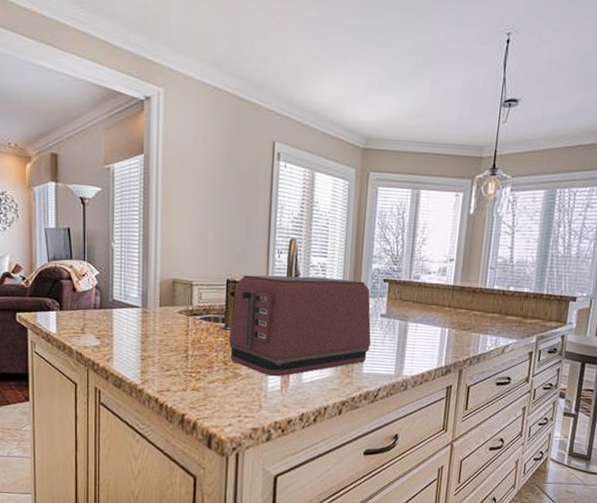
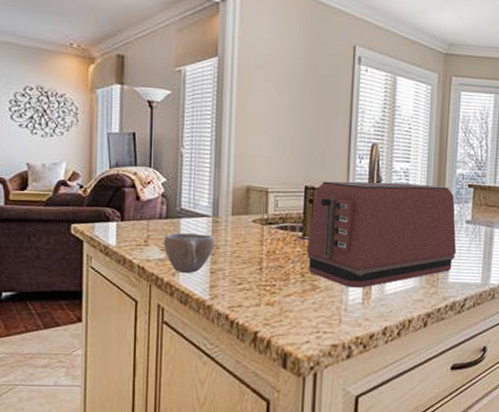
cup: none [98,322,144,360] -> present [163,233,215,274]

